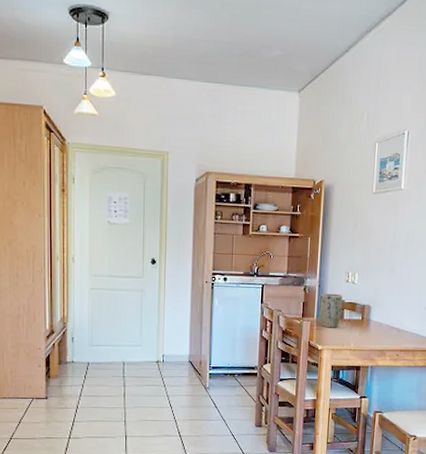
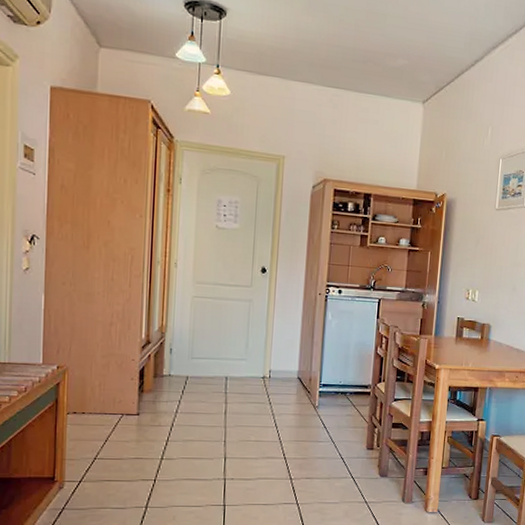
plant pot: present [319,293,343,328] -> none [437,310,463,347]

